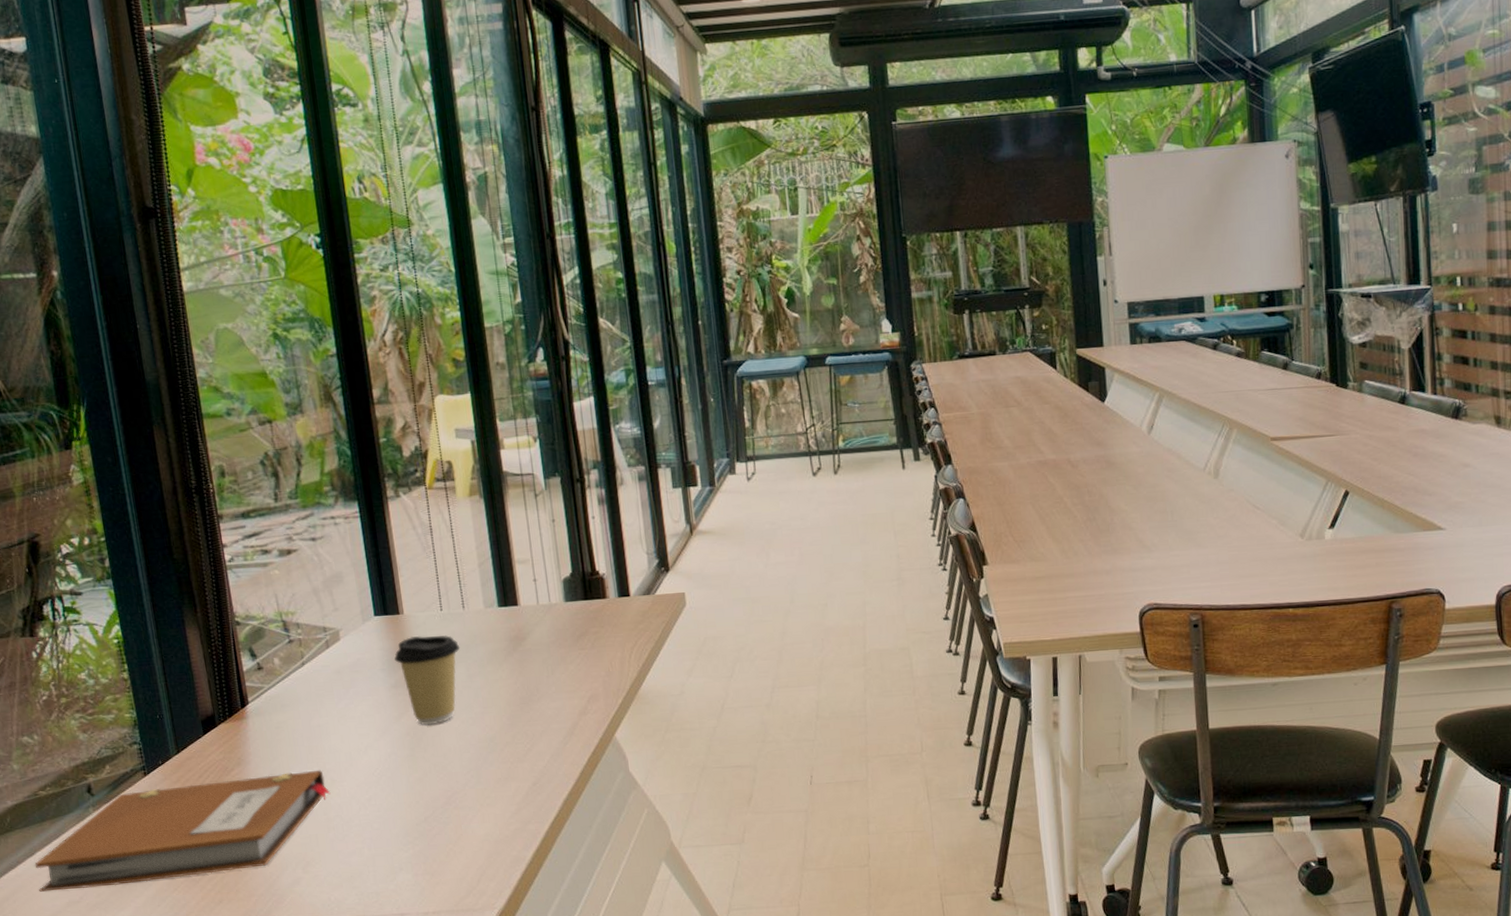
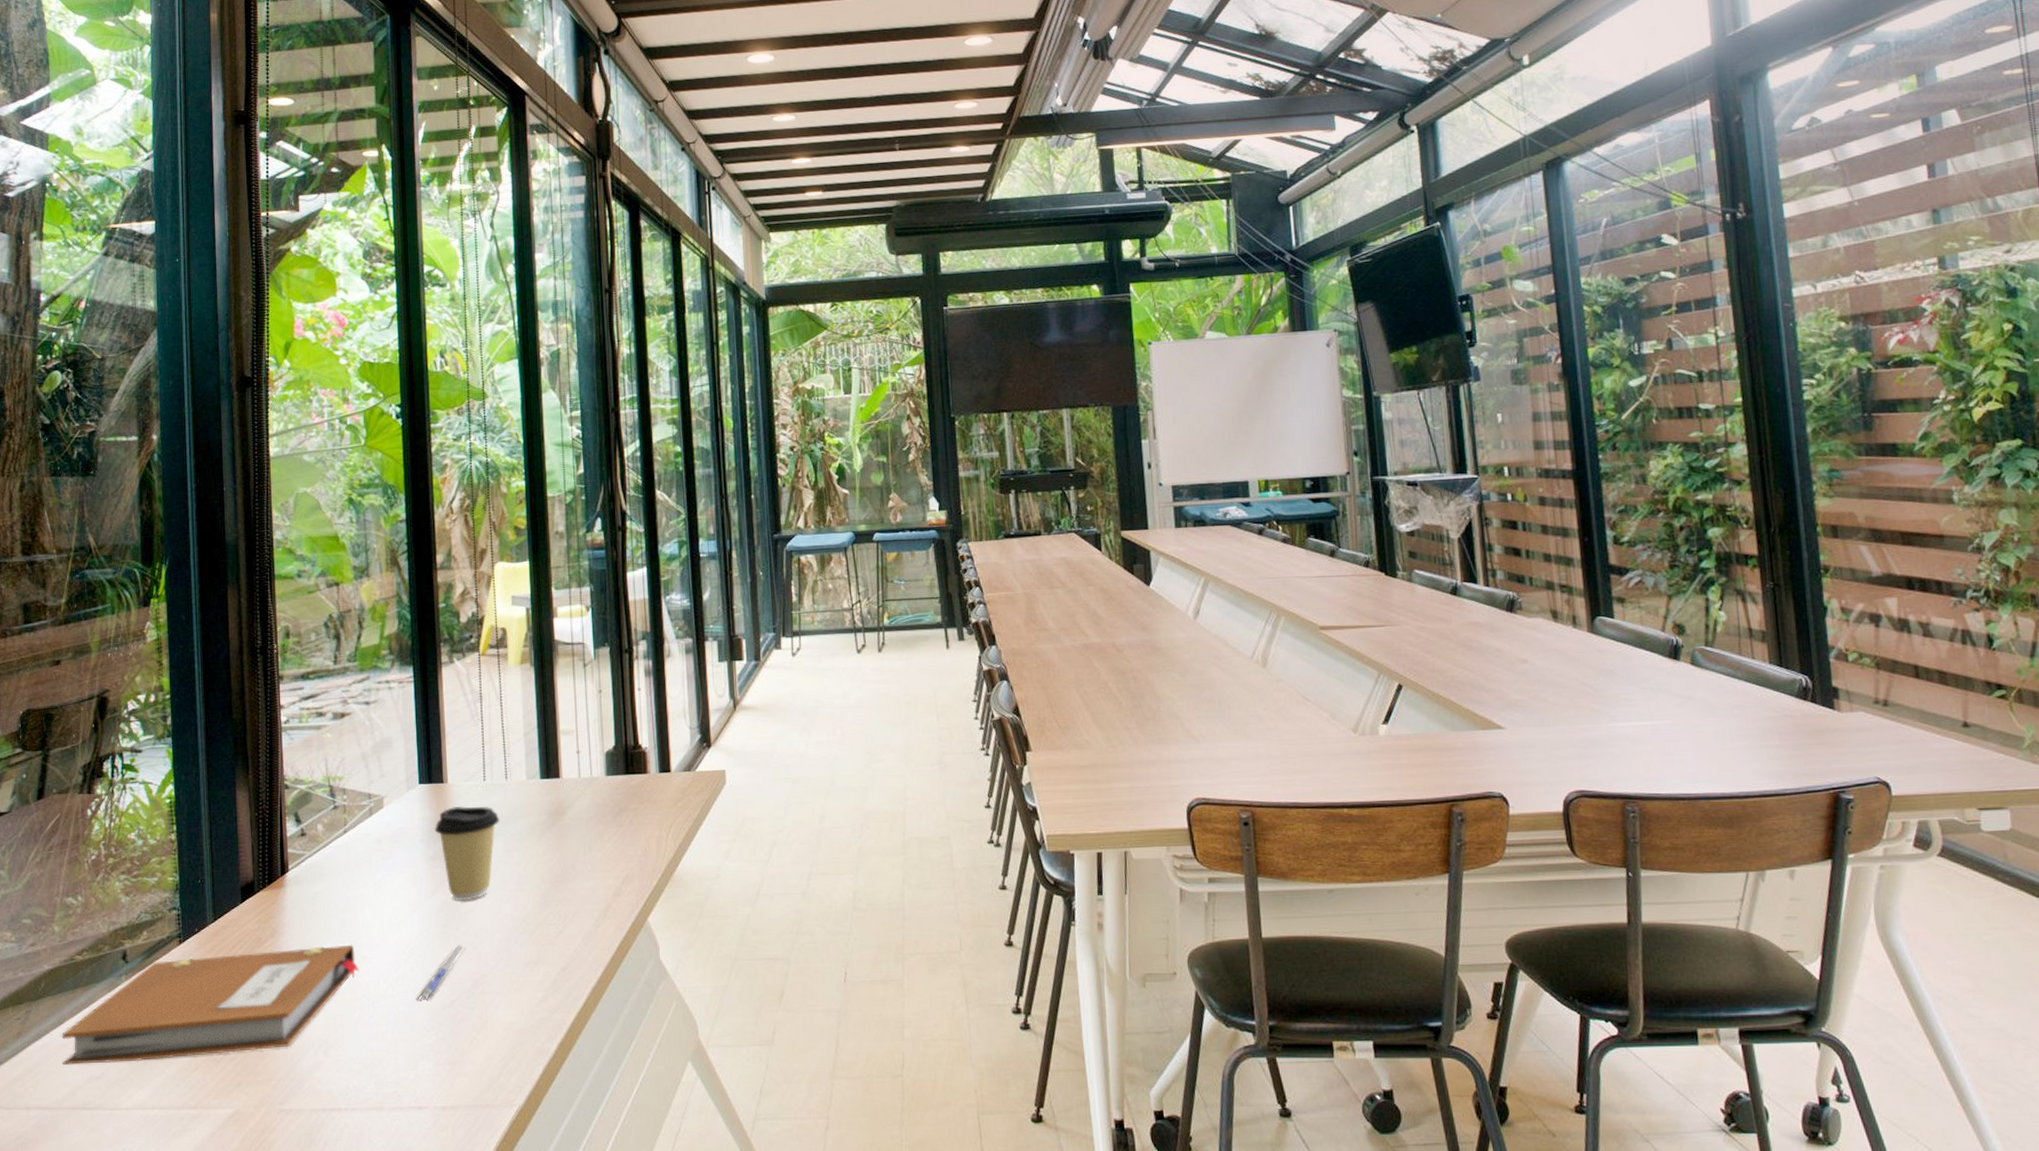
pen: none [390,765,436,818] -> present [416,944,466,1000]

